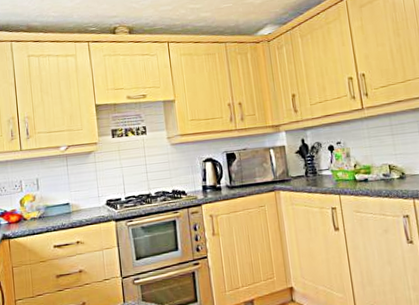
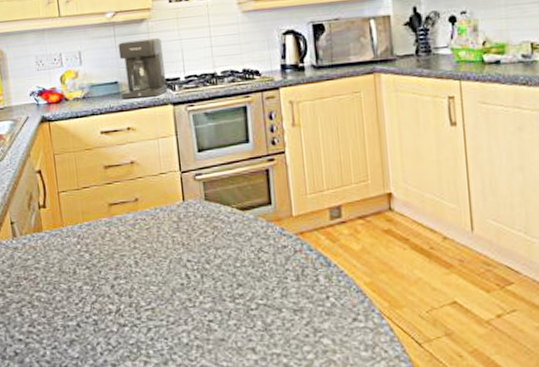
coffee maker: none [70,166,112,218] -> present [118,38,169,99]

